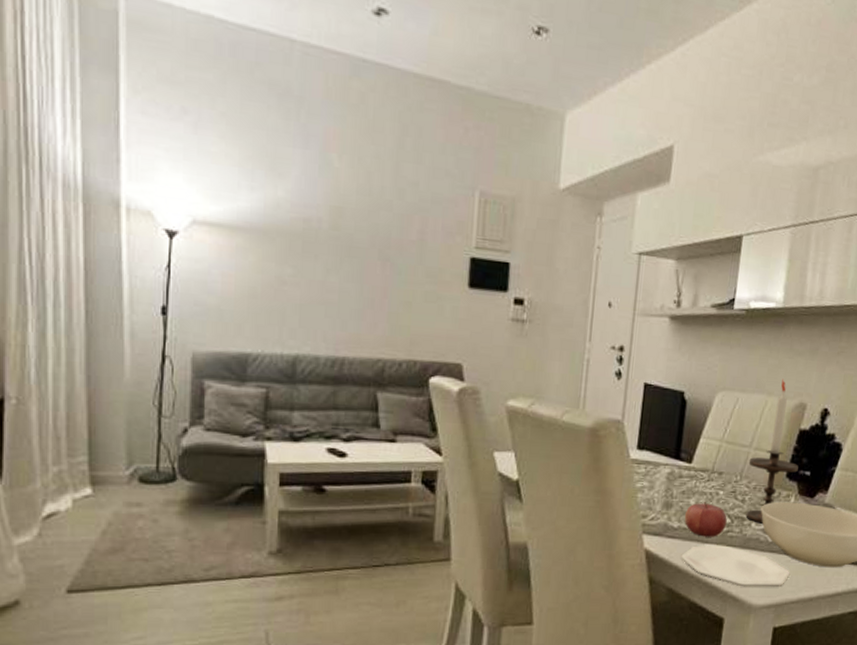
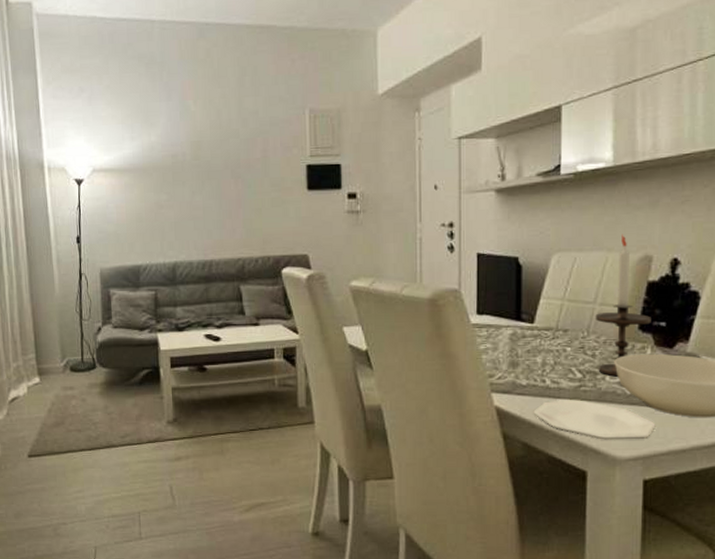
fruit: present [684,501,727,537] -> none [532,358,578,393]

